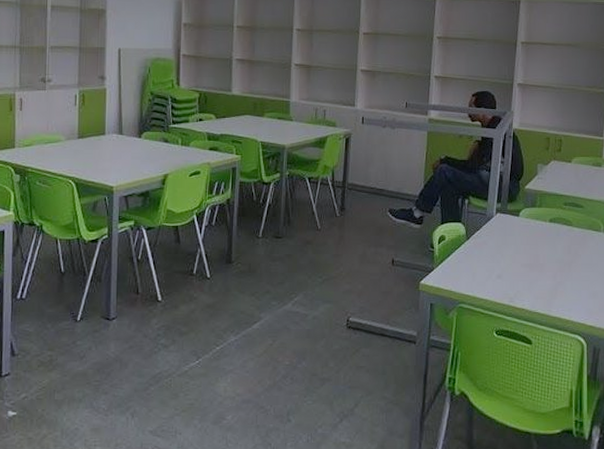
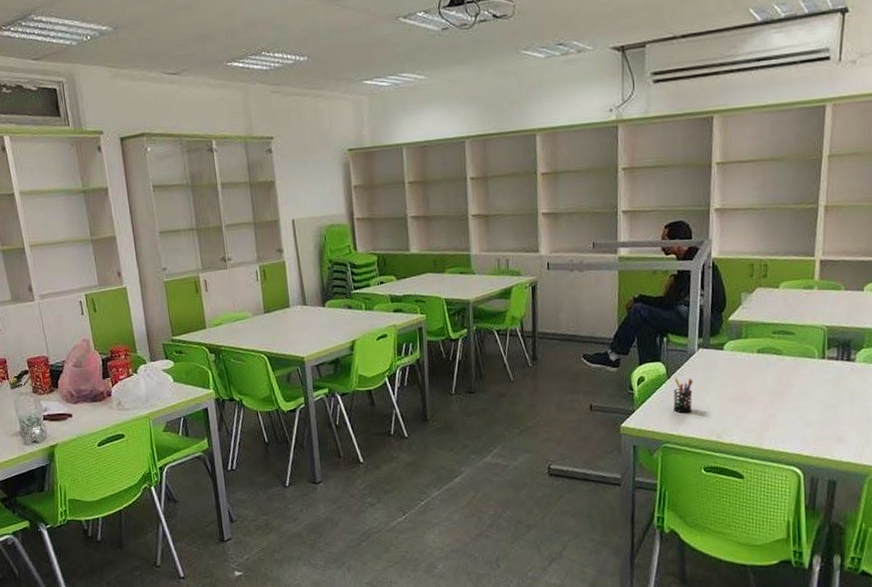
pen holder: none [470,239,490,275] -> present [673,378,693,413]

